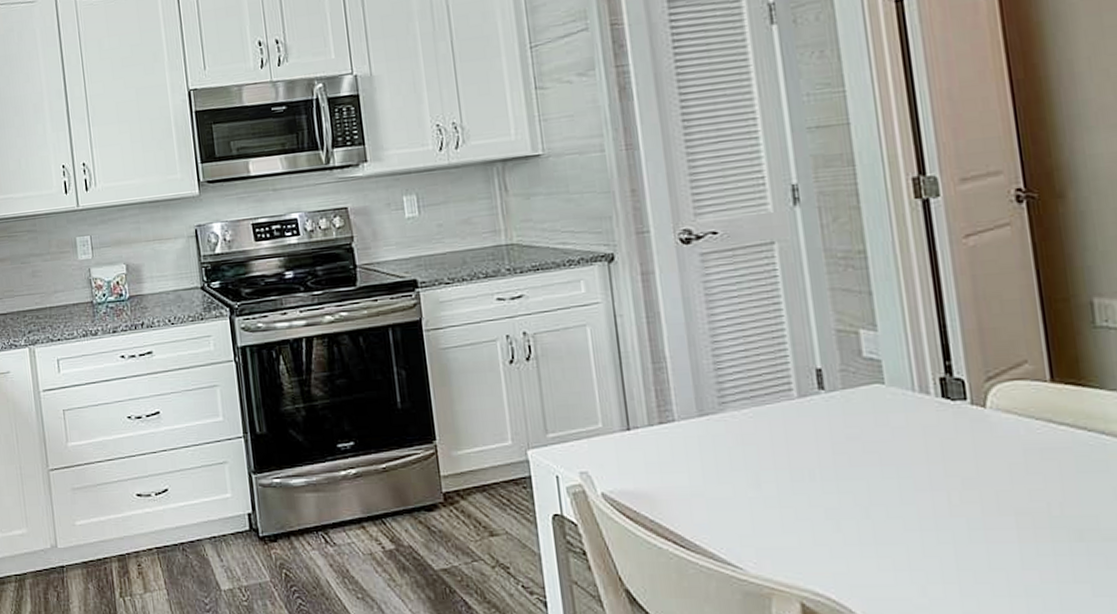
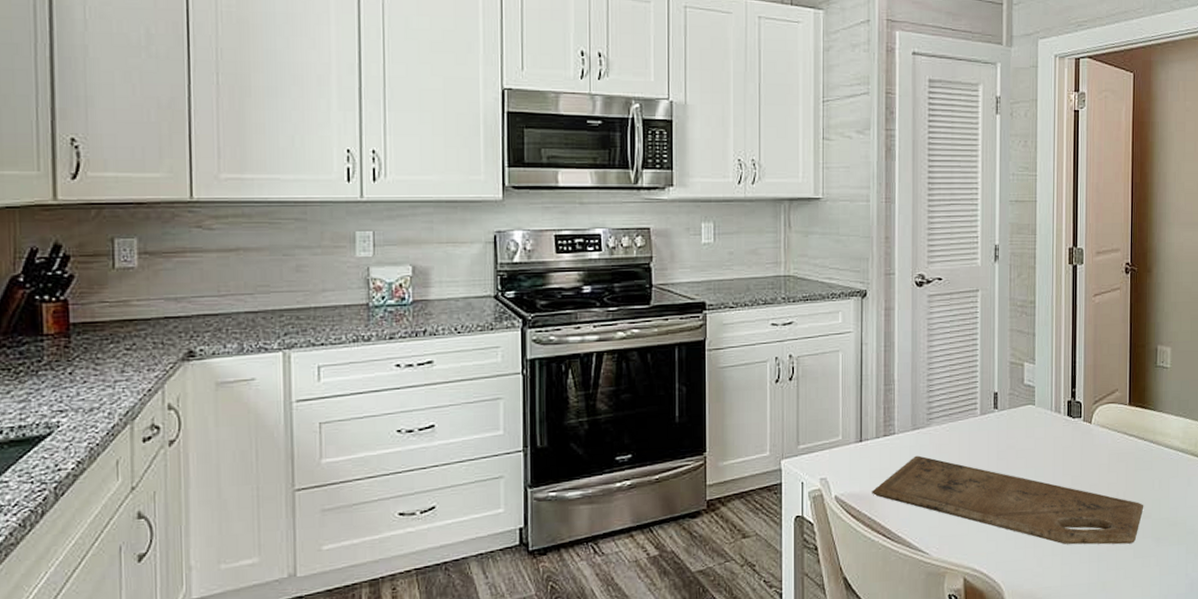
cutting board: none [651,447,1102,575] -> present [872,455,1144,545]

